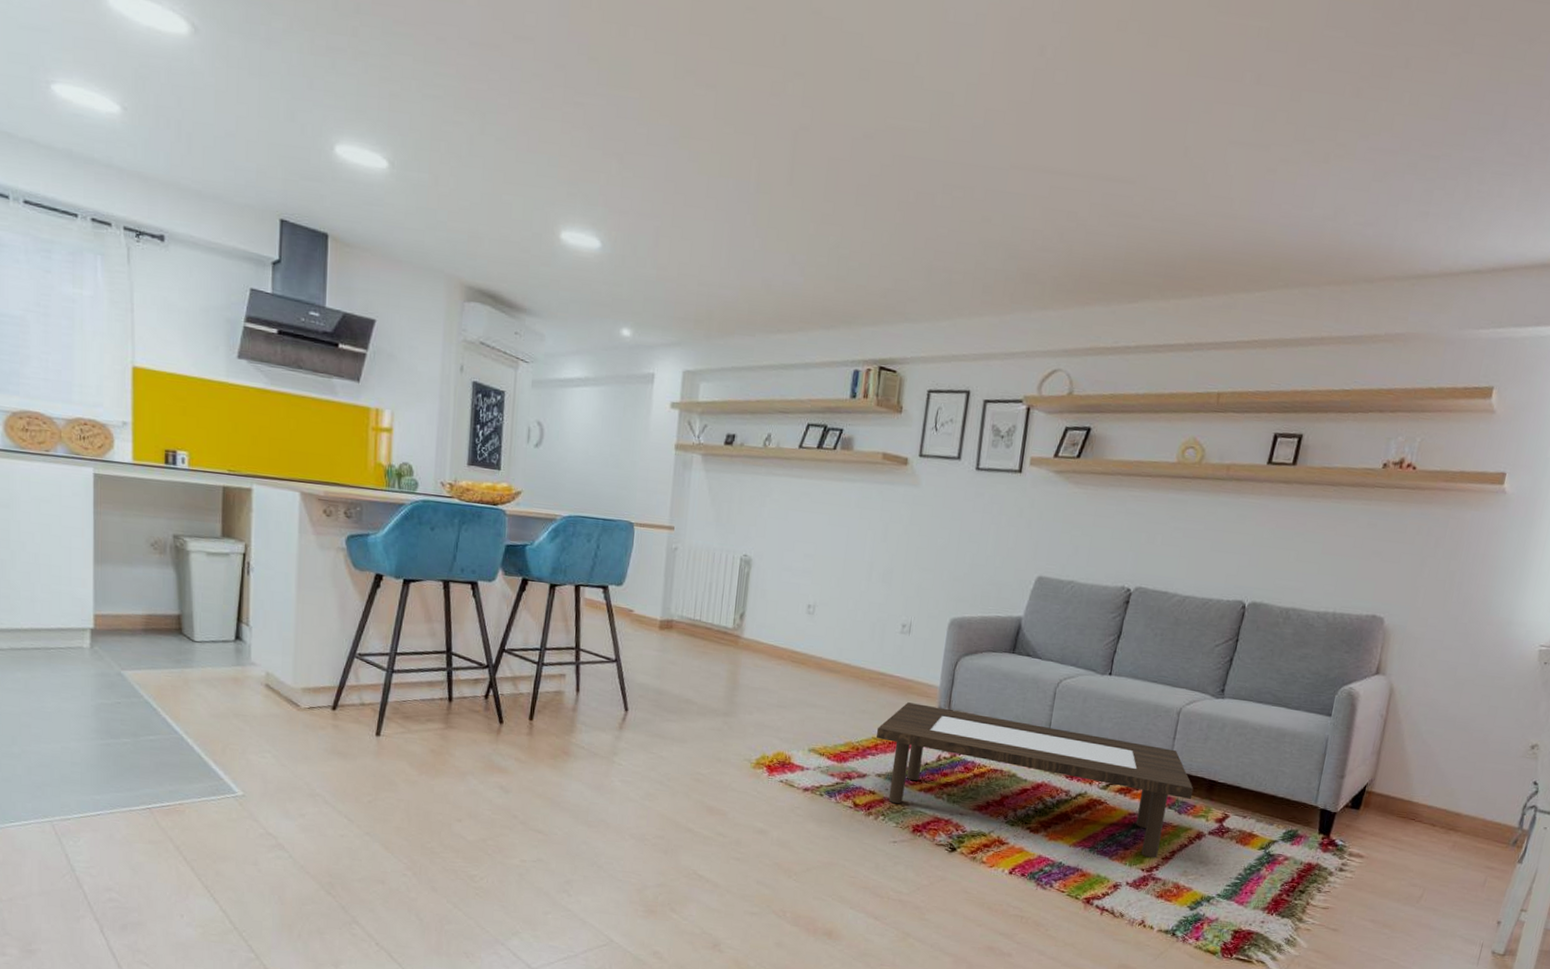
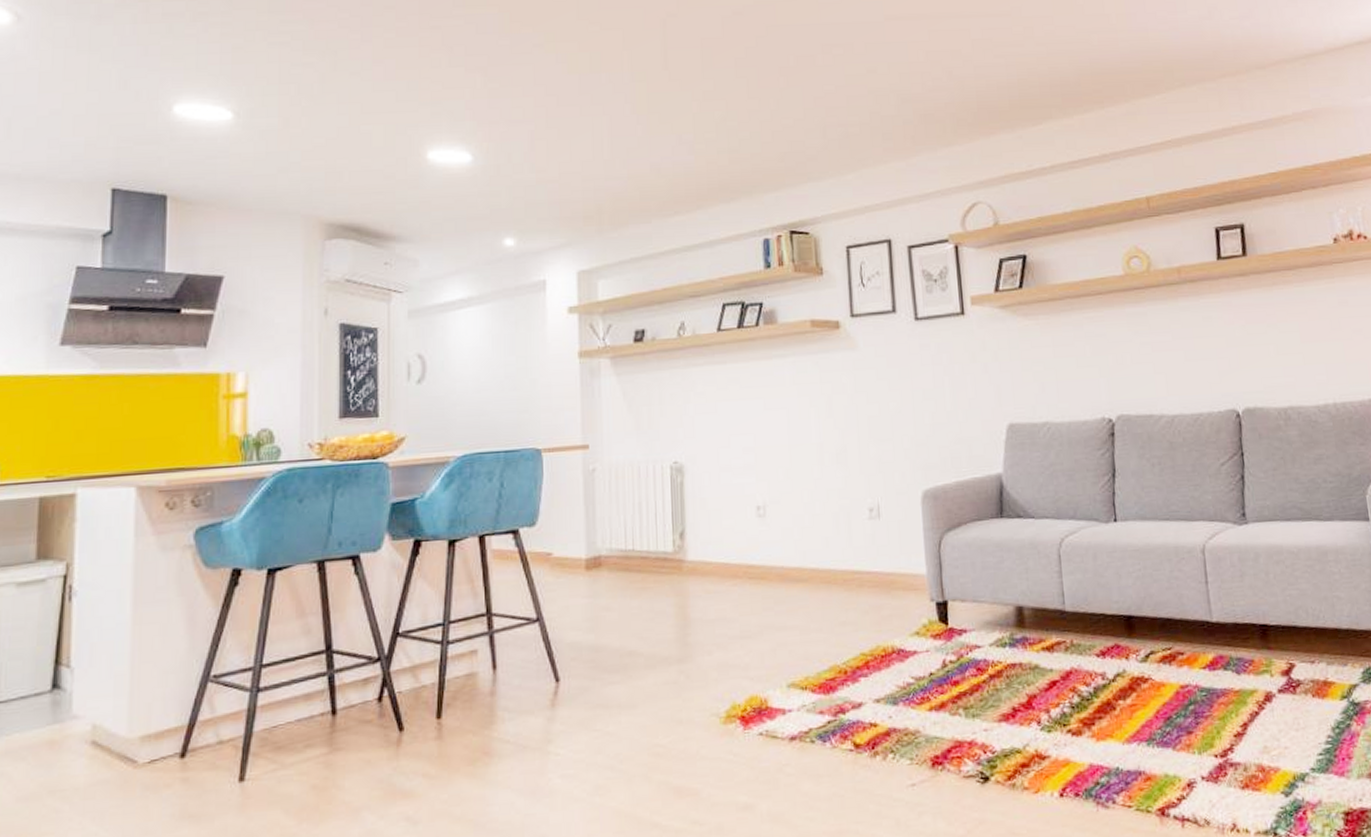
coffee table: present [876,702,1194,858] -> none [865,596,1247,739]

